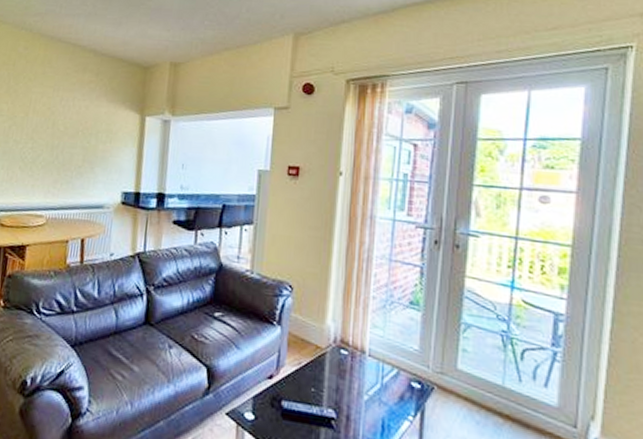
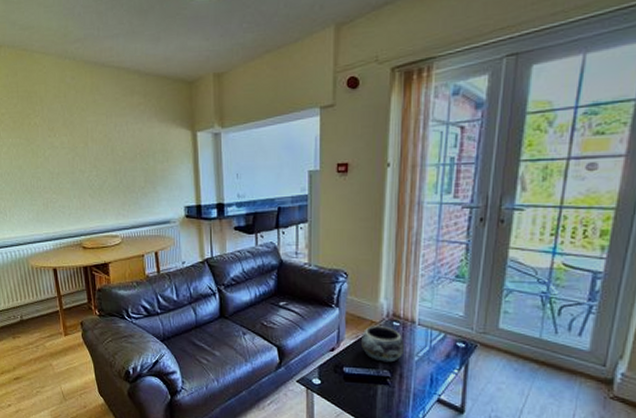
decorative bowl: none [303,351,354,400] -> present [360,326,405,363]

